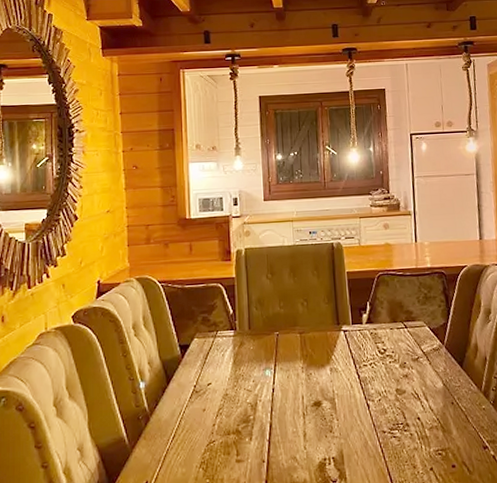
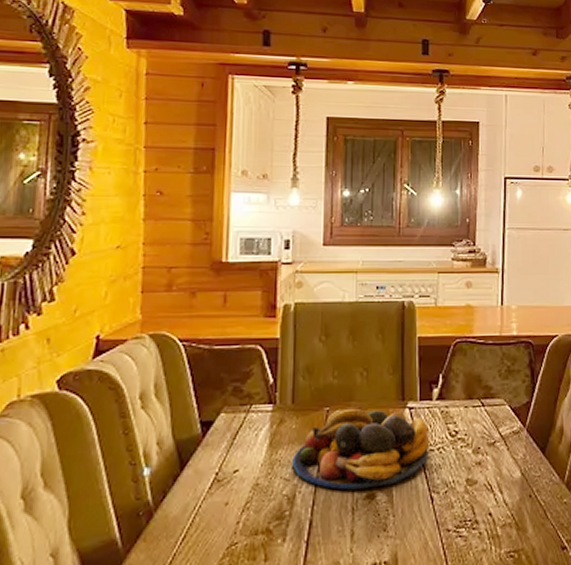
fruit bowl: none [252,332,363,399] -> present [292,408,430,491]

